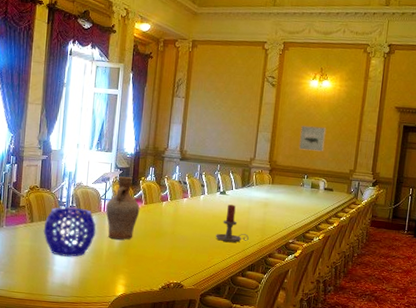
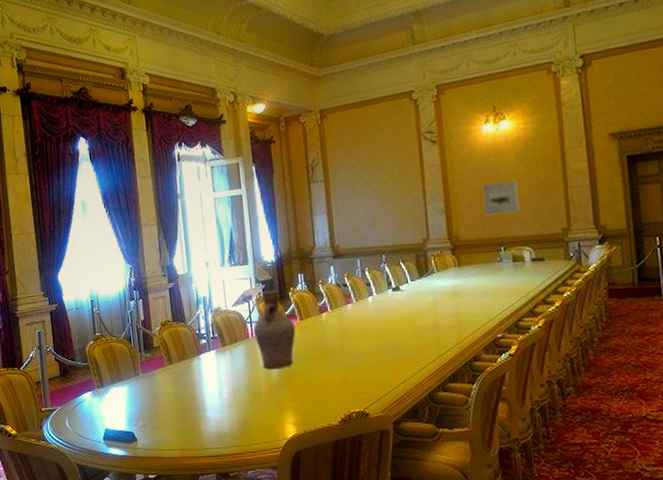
decorative bowl: present [43,207,96,257] -> none [185,338,248,400]
candle holder: present [216,204,249,243] -> none [398,302,442,350]

